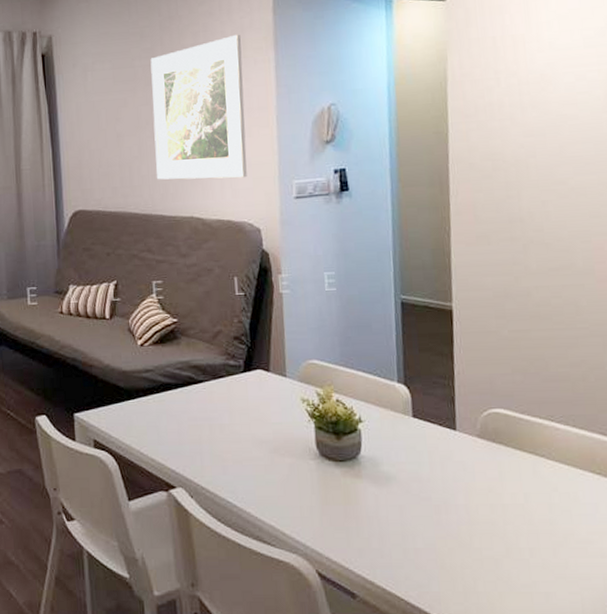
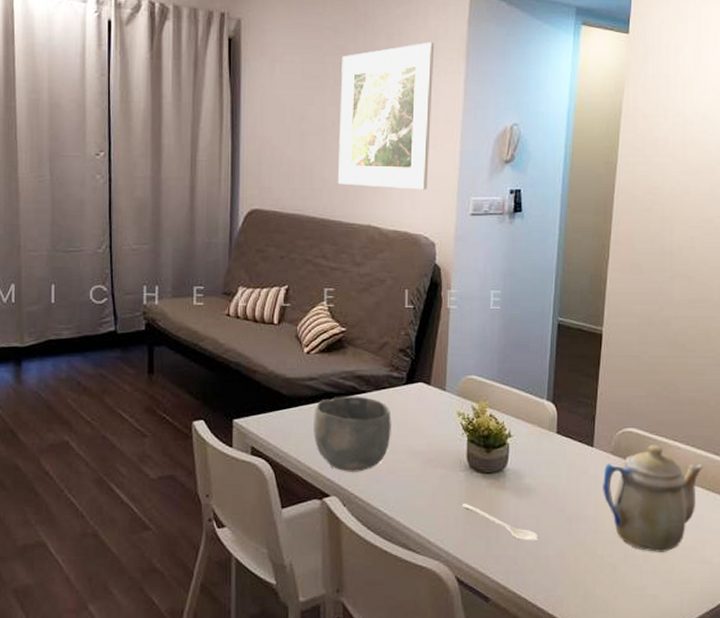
bowl: none [153,386,233,463] -> present [314,396,391,472]
stirrer: none [316,494,404,532] -> present [462,504,538,540]
teapot: none [471,425,590,545] -> present [603,444,703,552]

